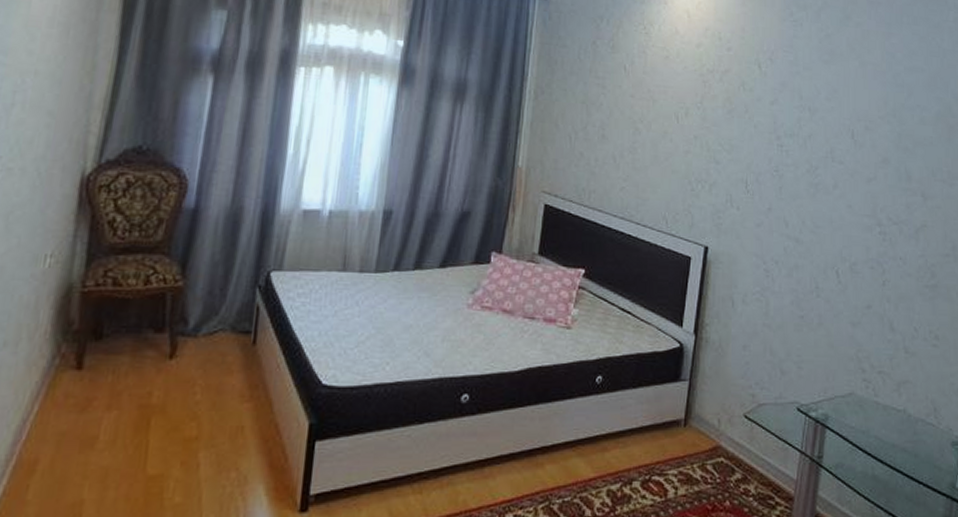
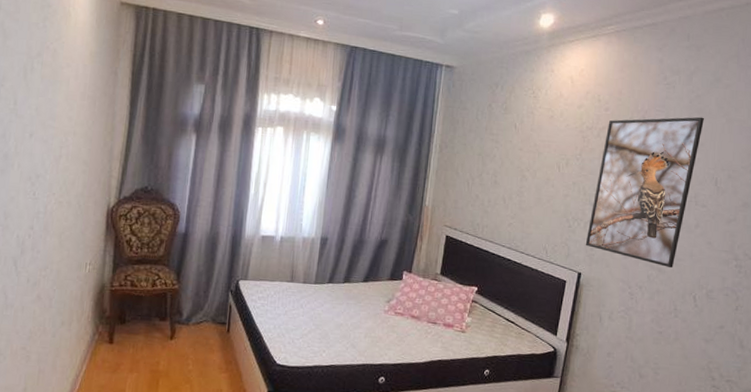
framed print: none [711,59,836,238] -> present [585,117,704,268]

